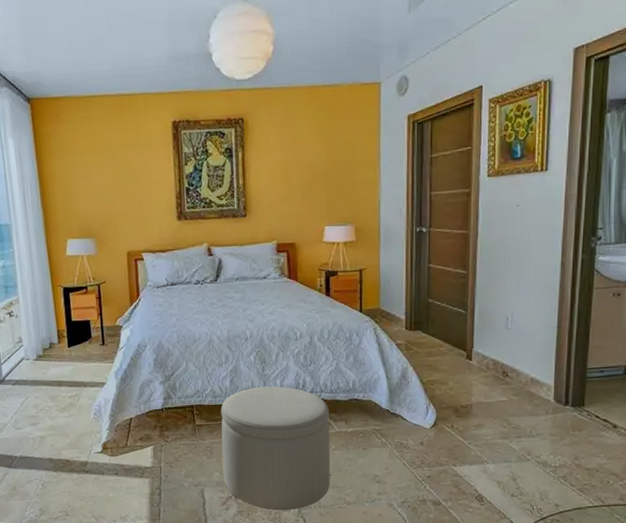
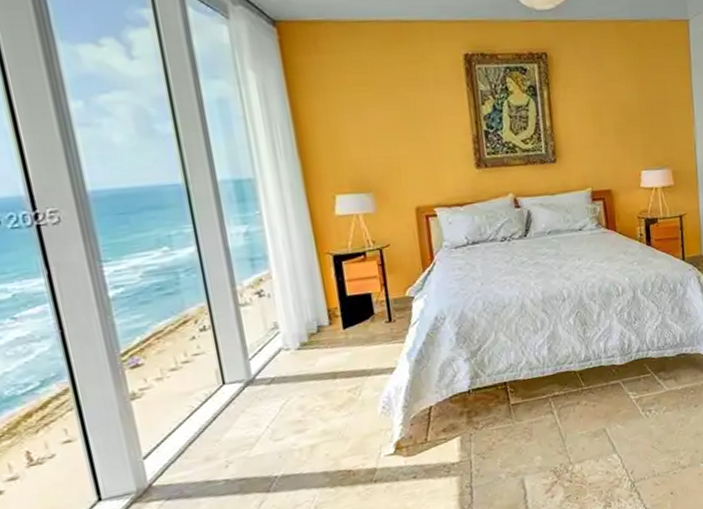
ottoman: present [220,386,331,511] -> none [538,348,664,490]

